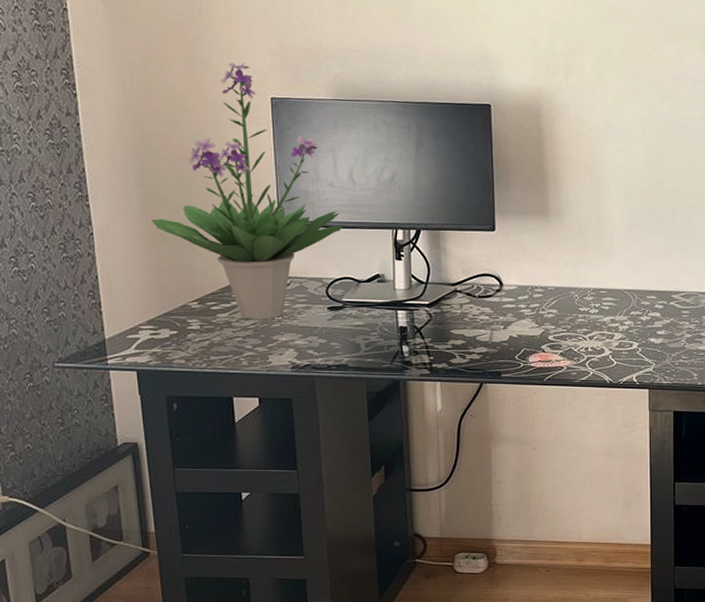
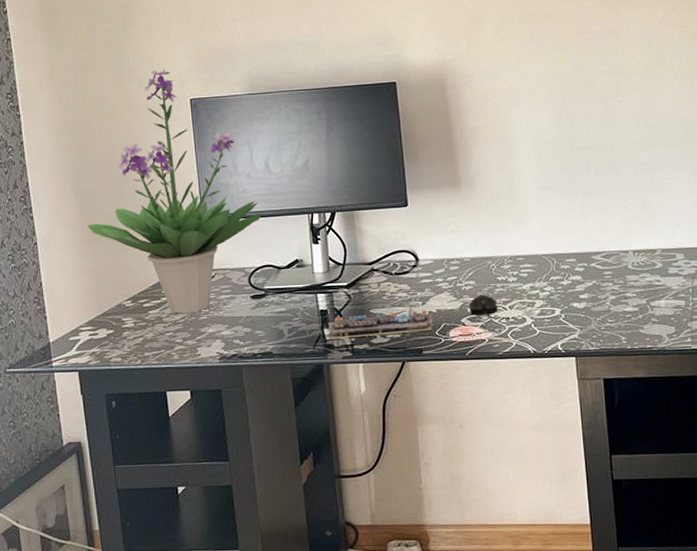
computer keyboard: none [406,334,513,357] -> present [328,310,433,339]
computer mouse: none [550,323,591,351] -> present [469,294,512,321]

